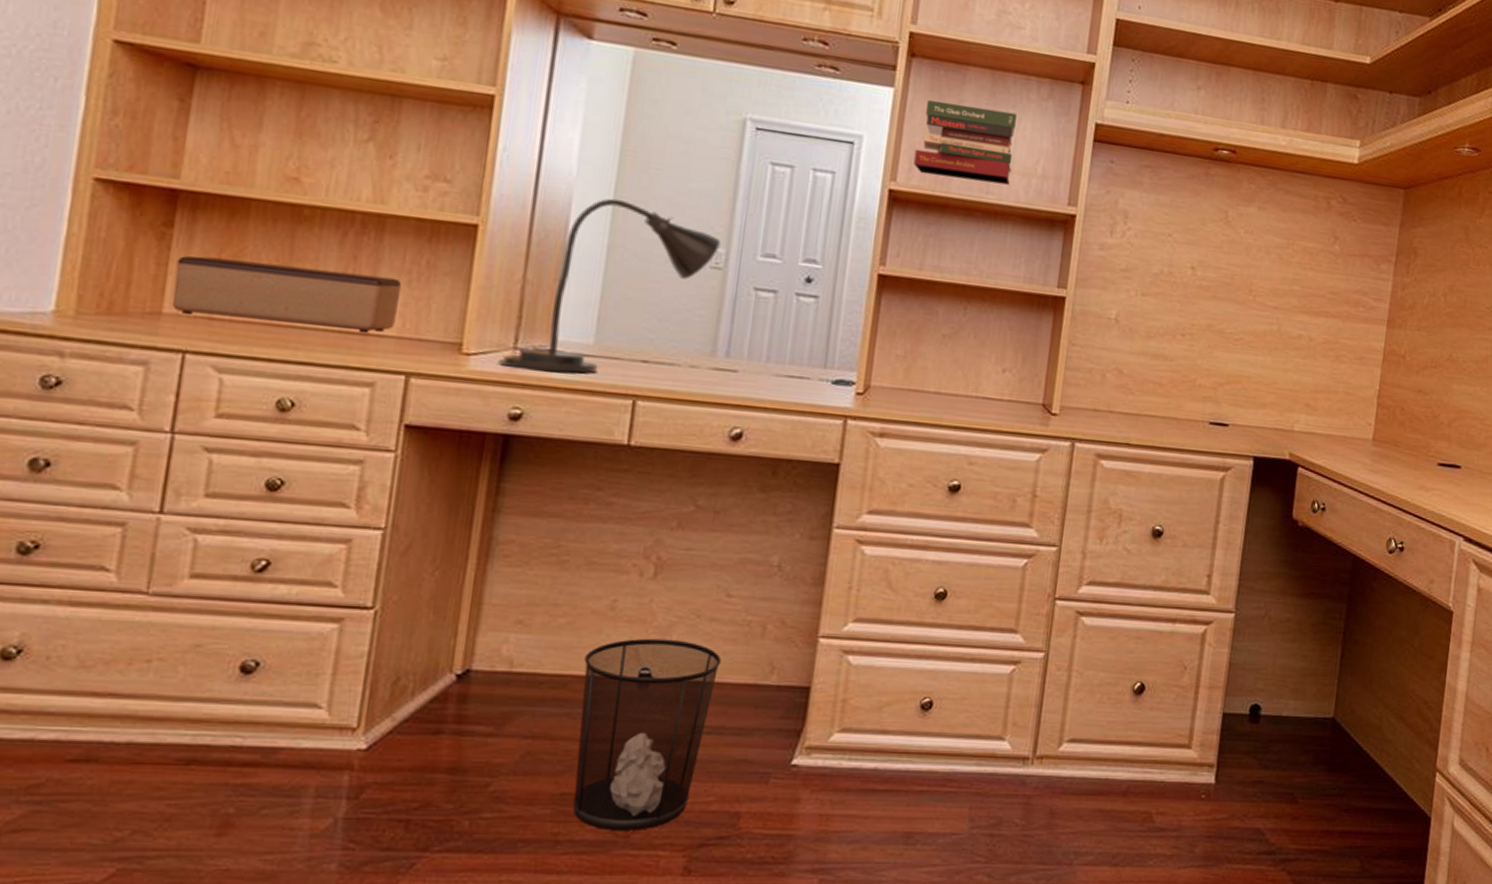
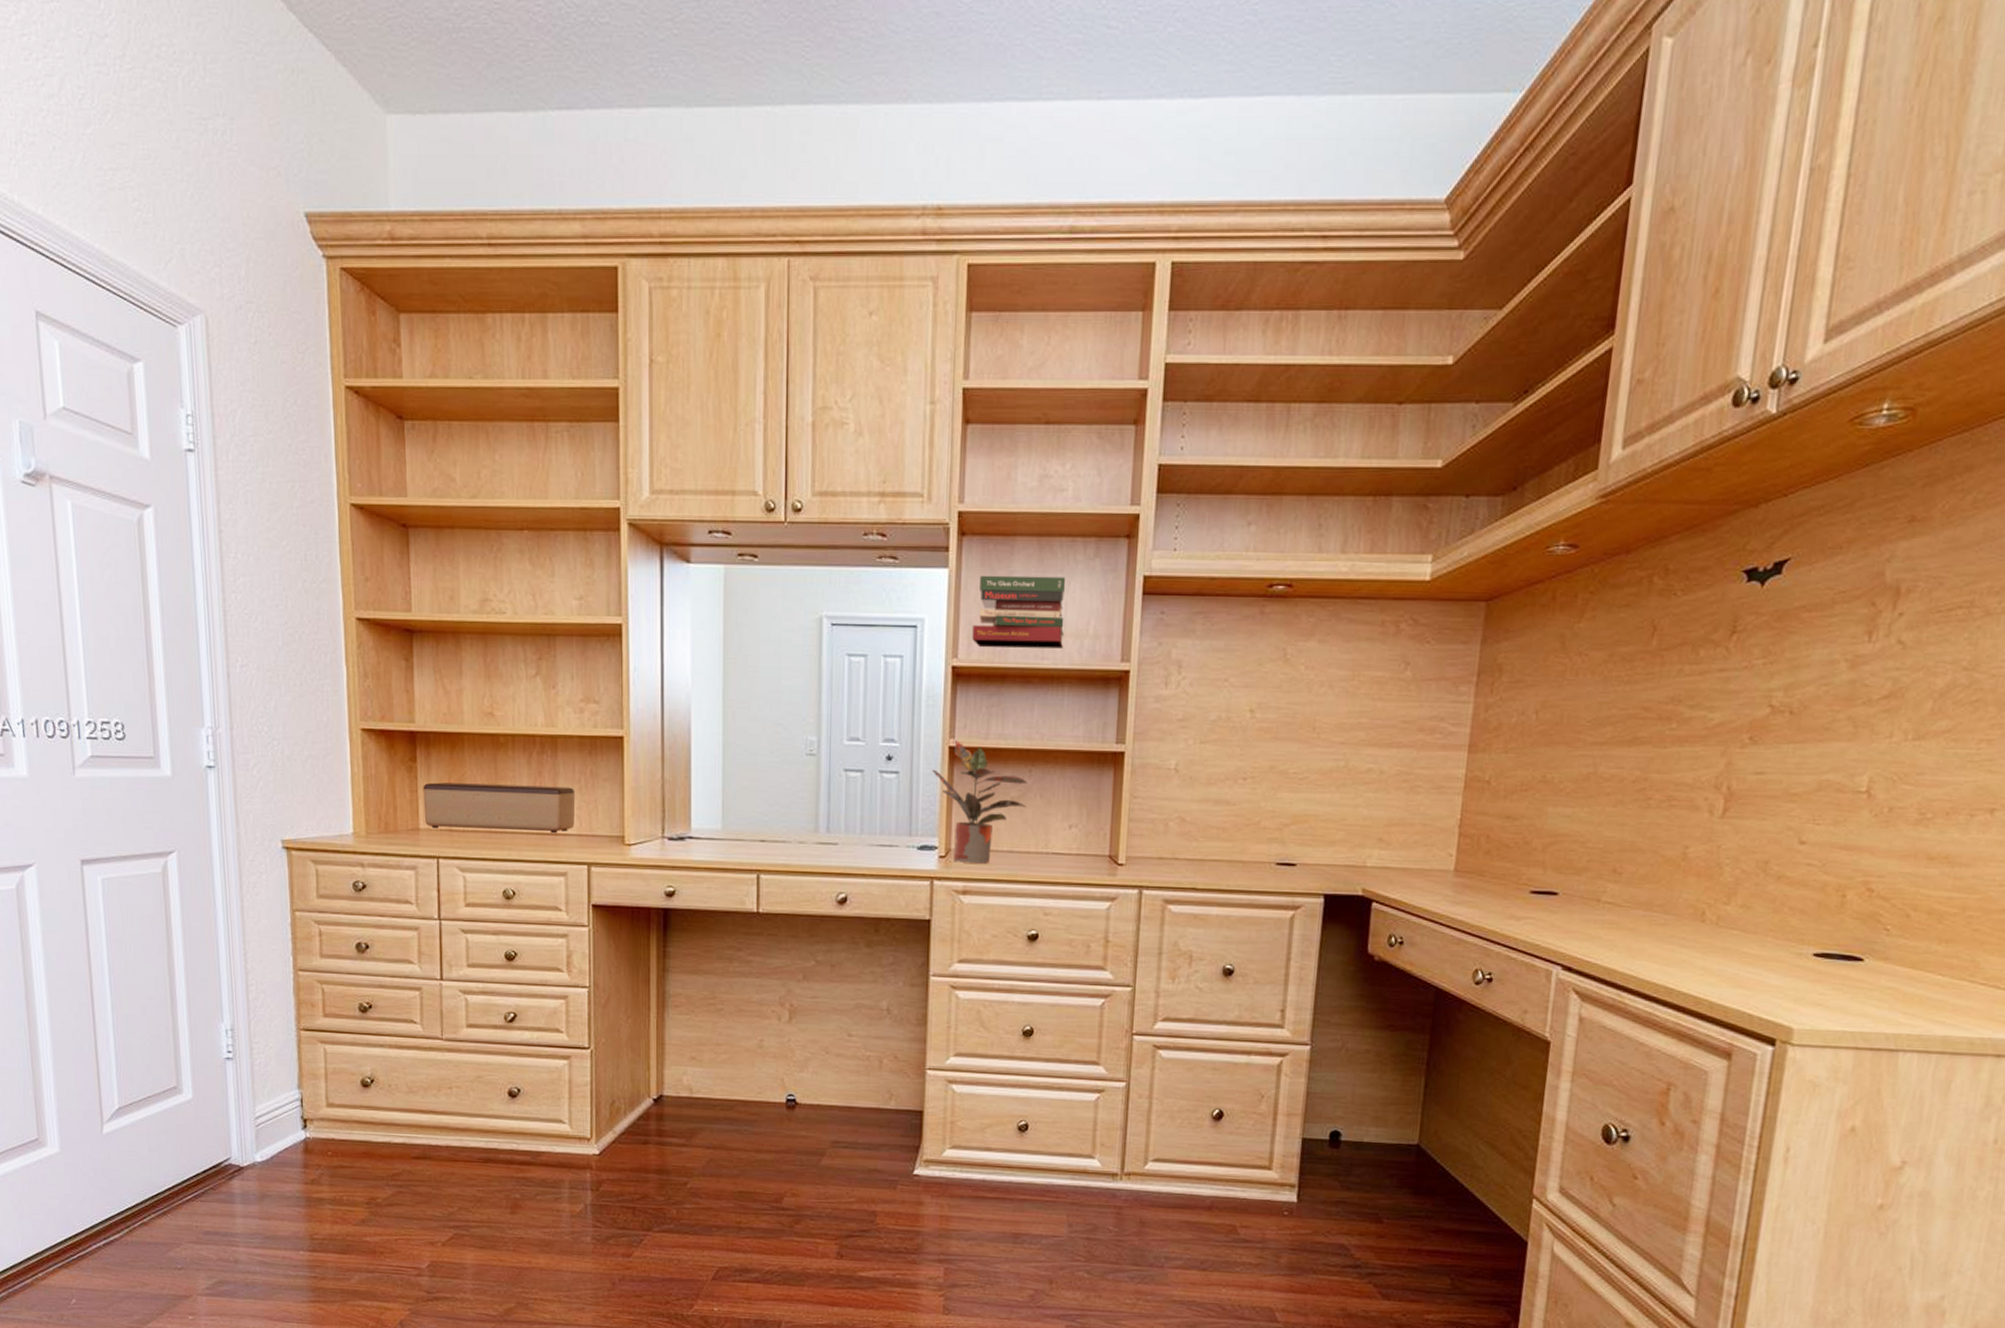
desk lamp: present [497,198,722,374] -> none [652,702,813,855]
waste bin: present [572,638,721,830] -> none [744,1070,849,1222]
potted plant: none [857,268,962,405] -> present [932,740,1028,864]

